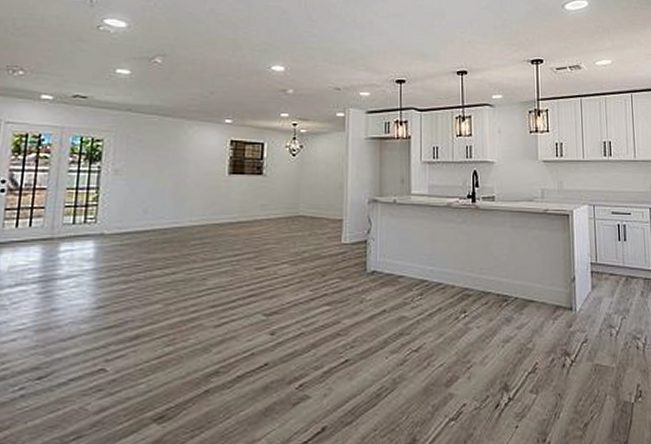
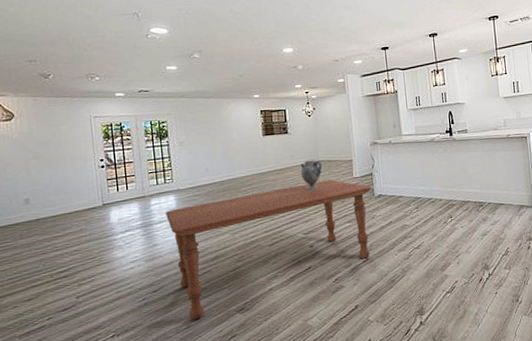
dining table: none [77,243,363,426] -> present [166,180,371,319]
ceramic jug: none [272,214,302,255] -> present [300,160,323,191]

